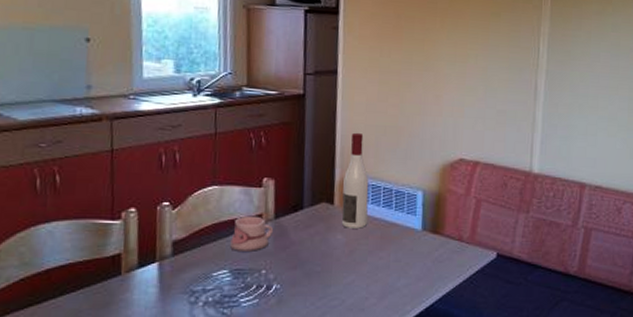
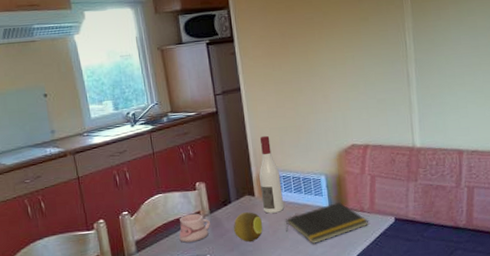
fruit: none [300,222,338,261] -> present [232,211,263,243]
notepad: none [365,226,467,272] -> present [286,202,369,244]

